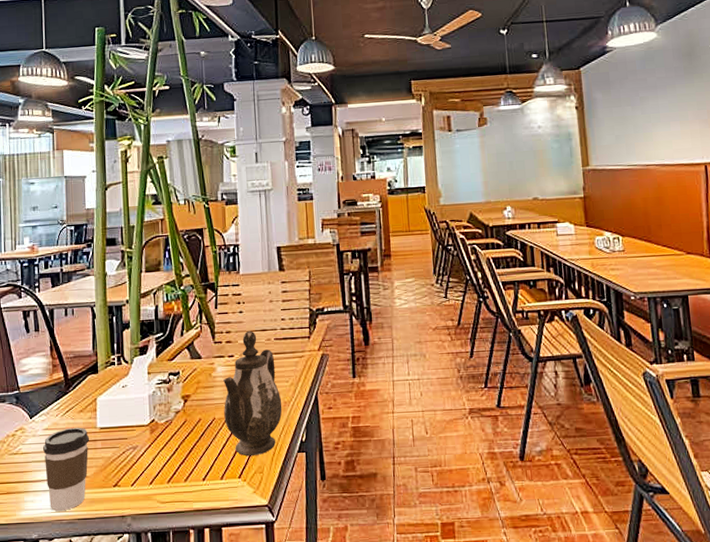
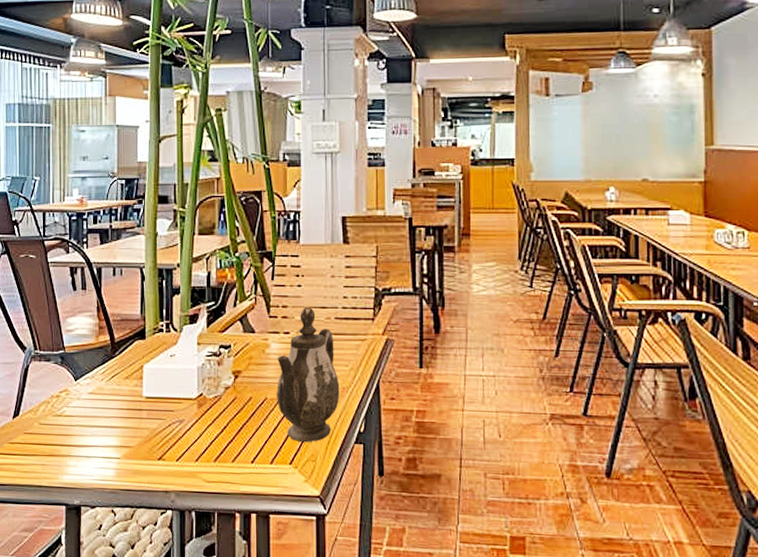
coffee cup: present [42,427,90,512] -> none [86,394,135,480]

